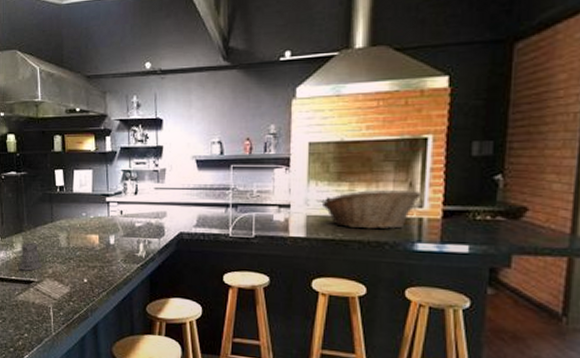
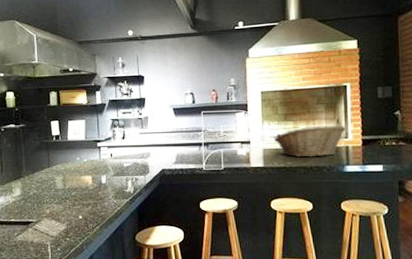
pepper shaker: present [19,242,42,271] -> none [18,187,40,213]

